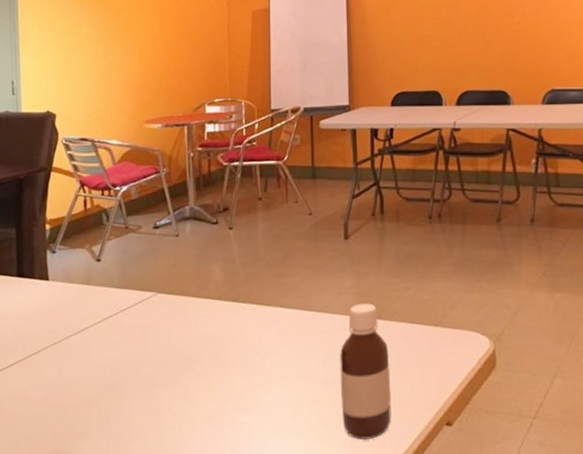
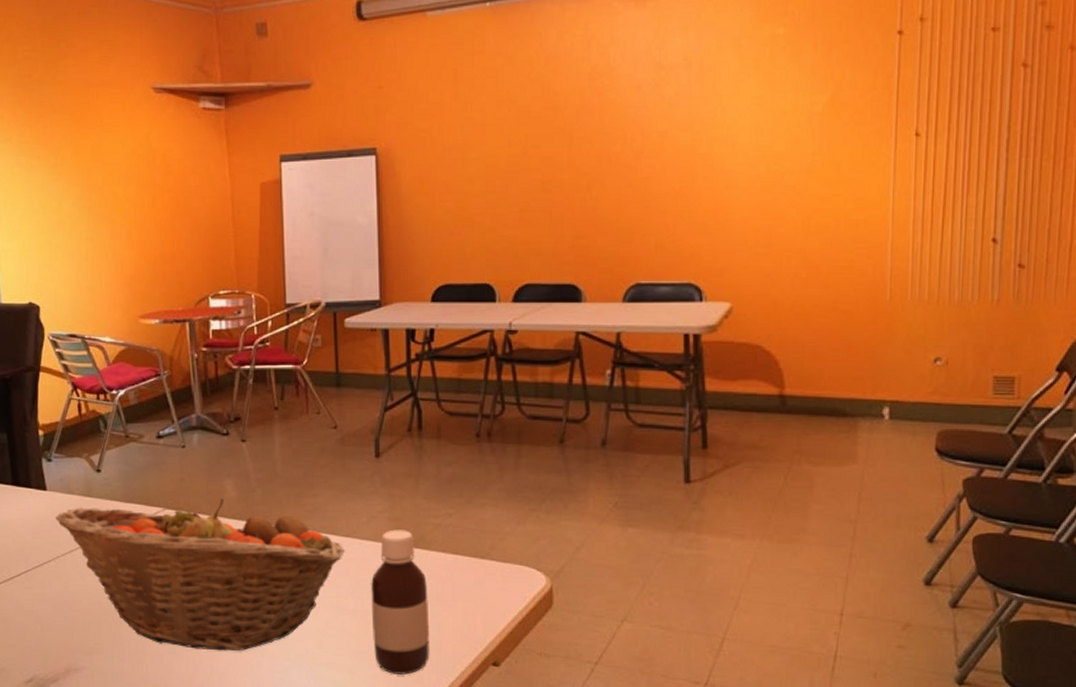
fruit basket: none [55,281,318,427] -> present [55,499,346,651]

